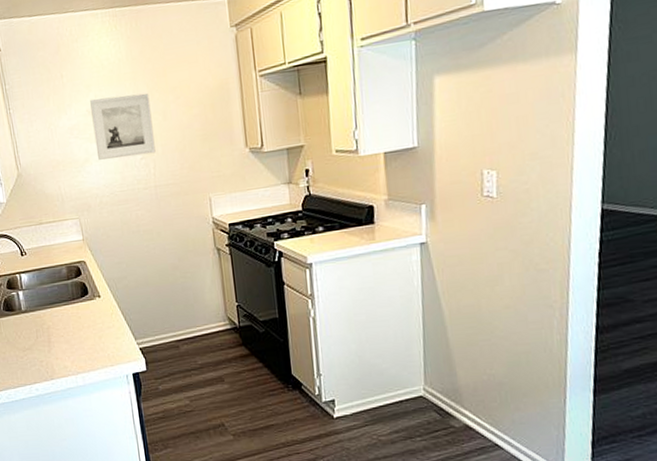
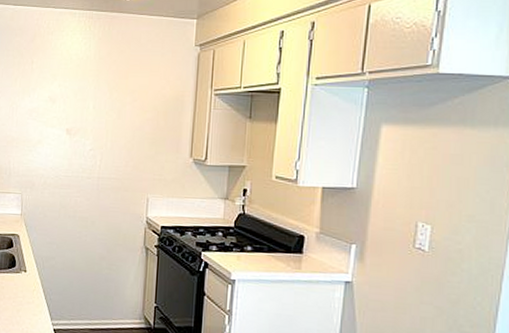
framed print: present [90,92,156,160] -> none [50,87,109,147]

